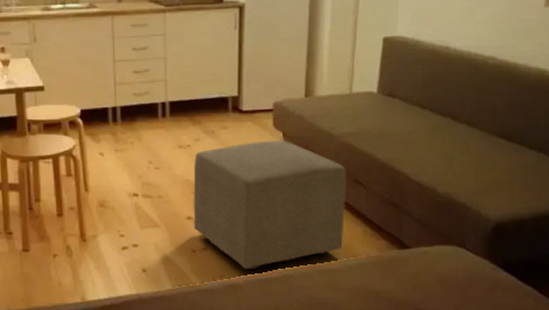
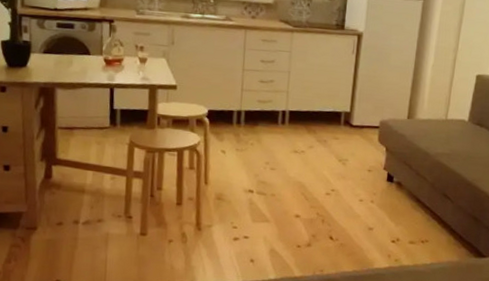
ottoman: present [193,140,346,270] -> none [300,153,437,267]

